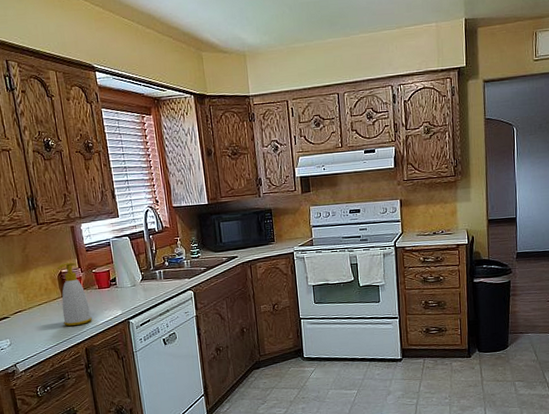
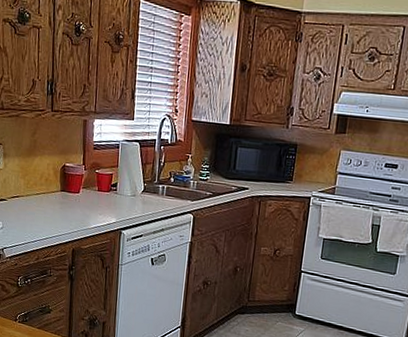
soap bottle: present [57,262,92,327] -> none [57,156,86,224]

